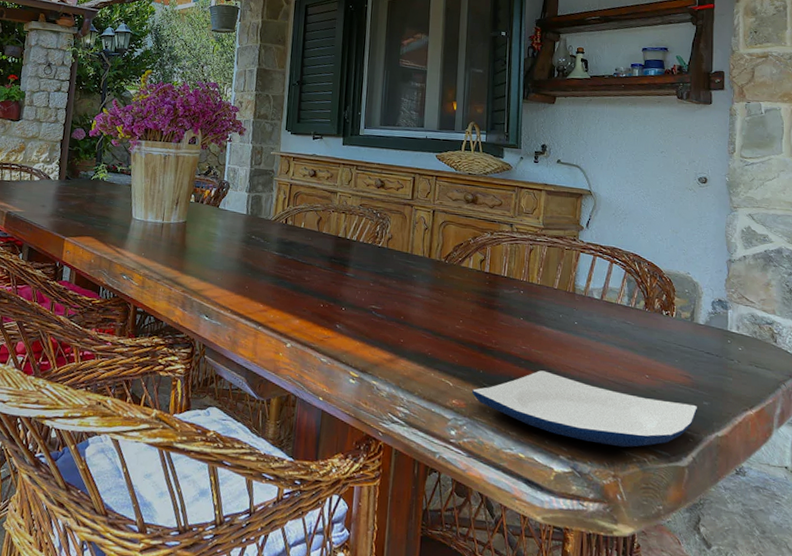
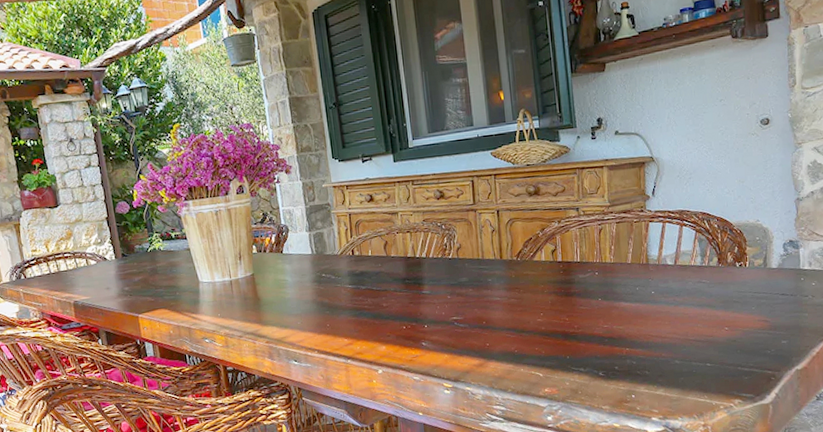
plate: present [471,370,698,448] -> none [561,344,777,400]

